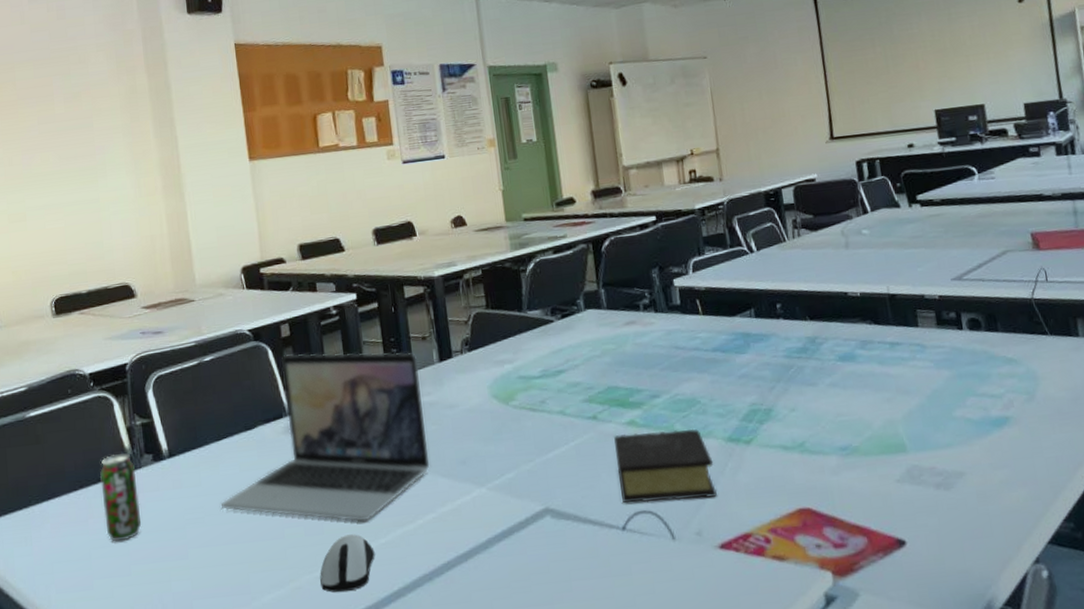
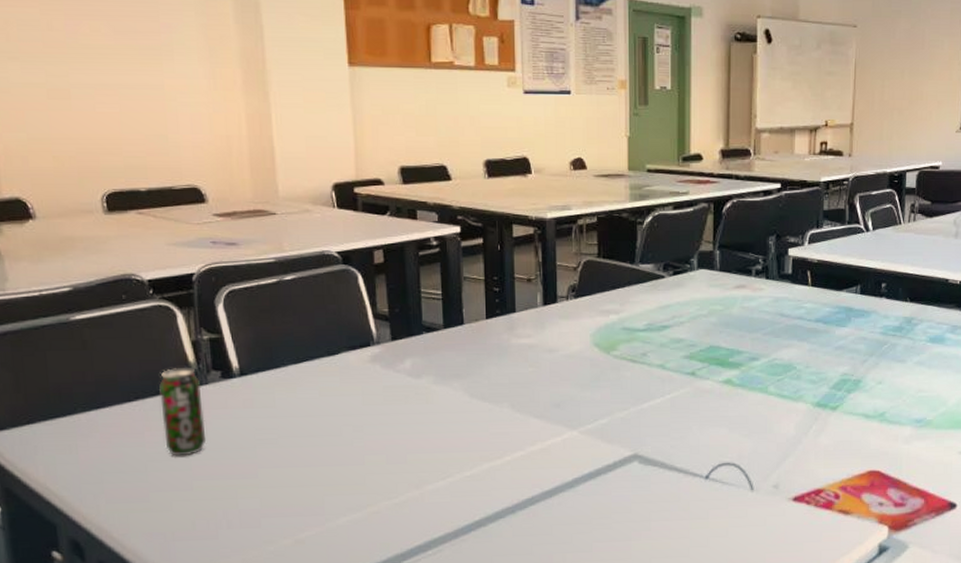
laptop: present [221,352,430,522] -> none [297,282,523,454]
computer mouse: present [320,534,375,593] -> none [399,465,459,519]
book: present [614,428,717,503] -> none [708,391,799,456]

